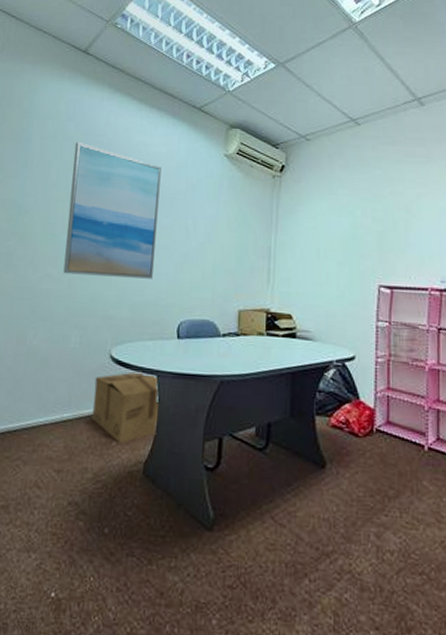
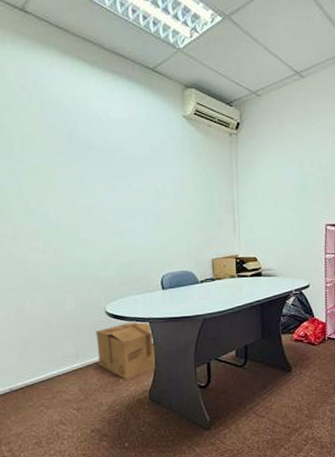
wall art: present [63,142,161,279] -> none [33,113,132,245]

